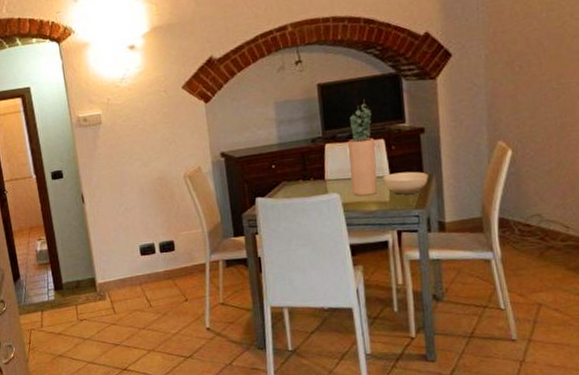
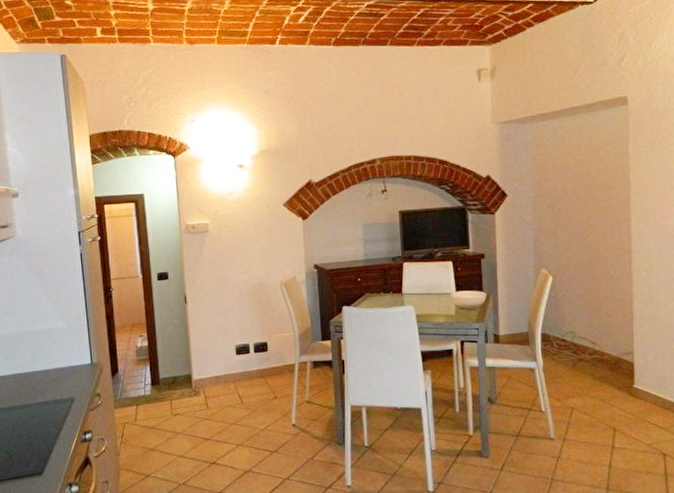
vase: present [348,98,378,196] -> none [423,226,446,309]

